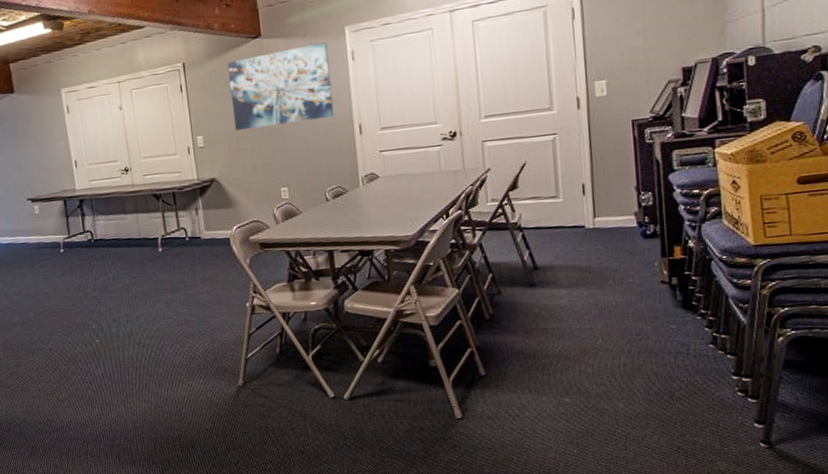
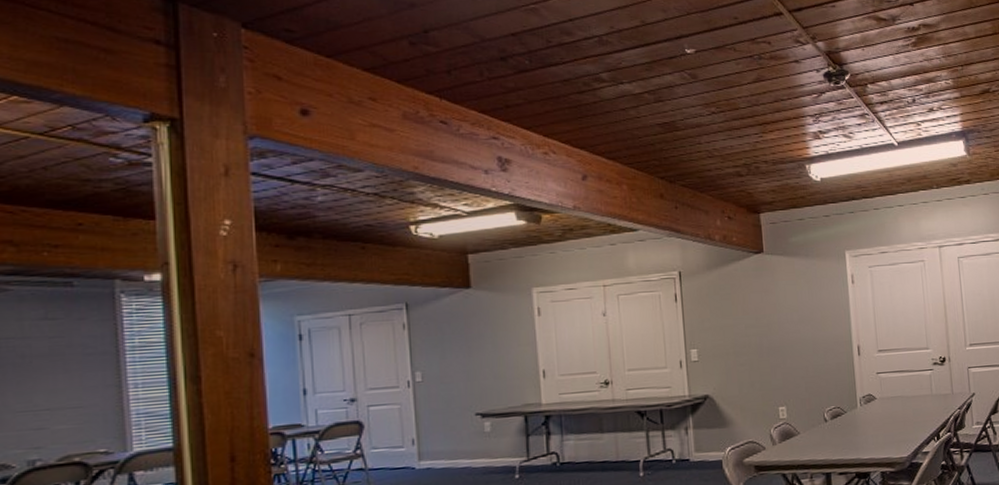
wall art: present [227,42,334,130] -> none [727,264,834,345]

